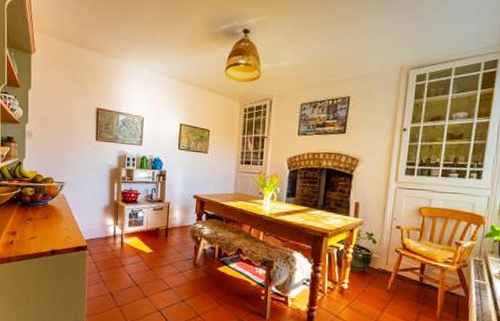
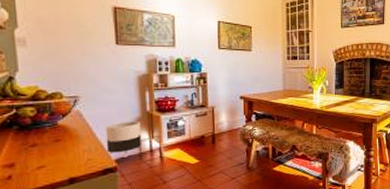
planter: none [81,207,109,243] -> present [105,121,142,160]

